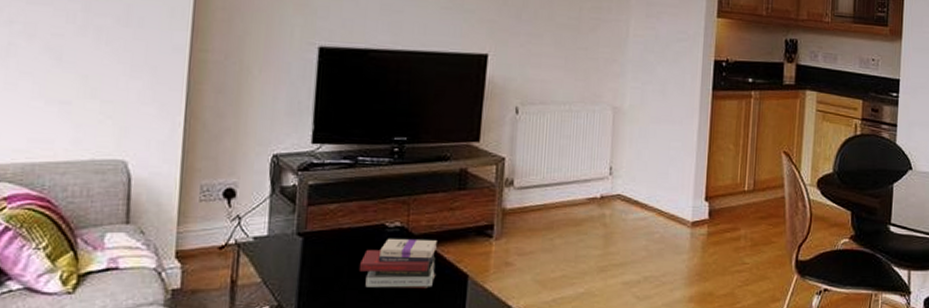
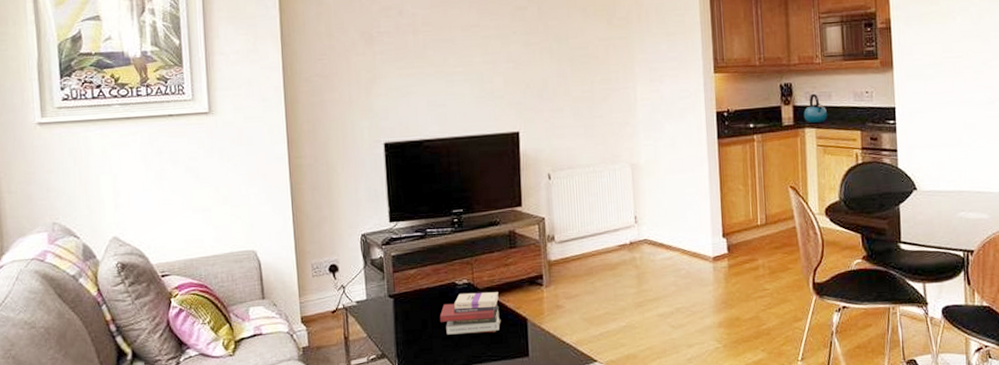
kettle: none [806,53,831,87] -> present [803,93,828,124]

